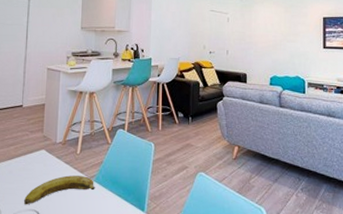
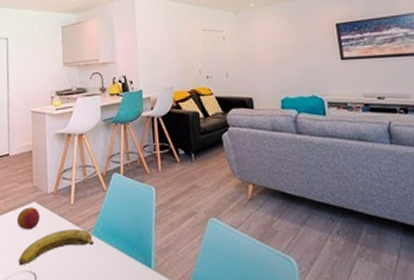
fruit: none [25,154,47,174] -> present [16,207,40,230]

